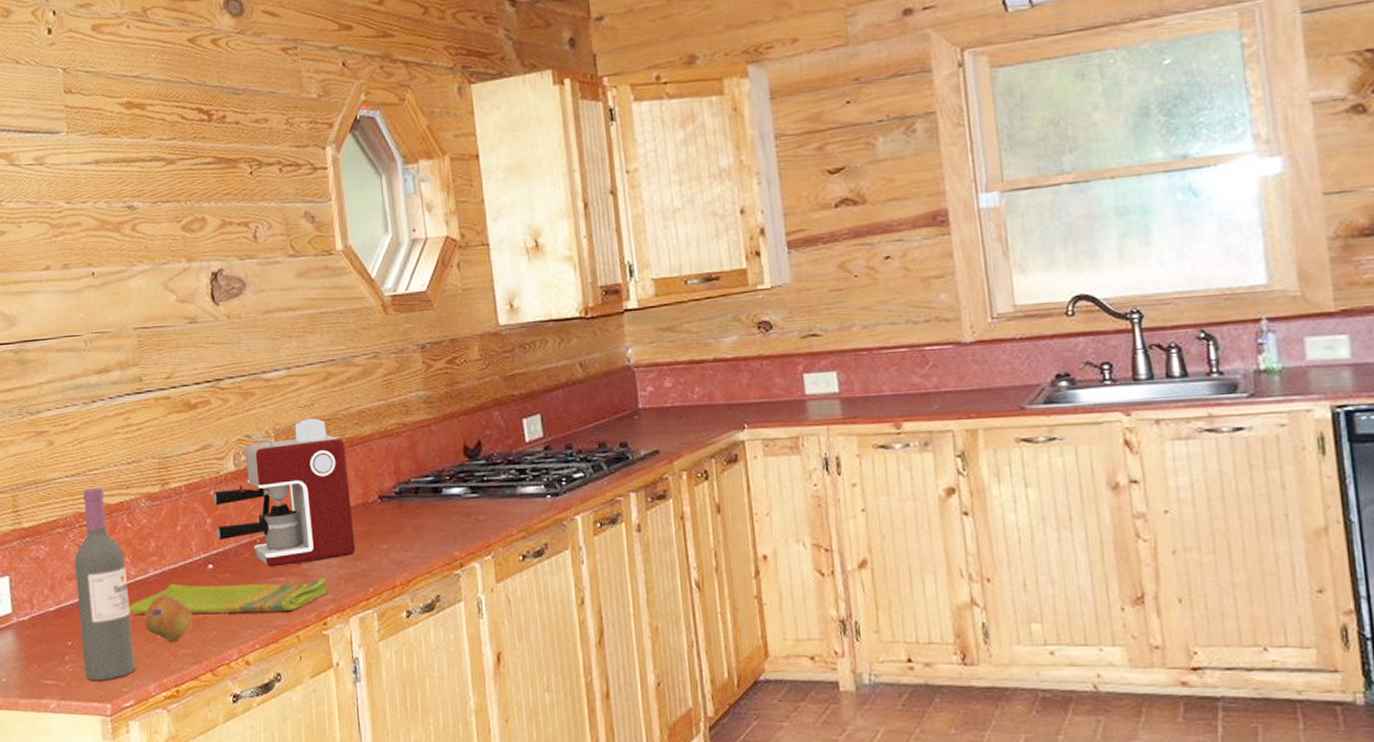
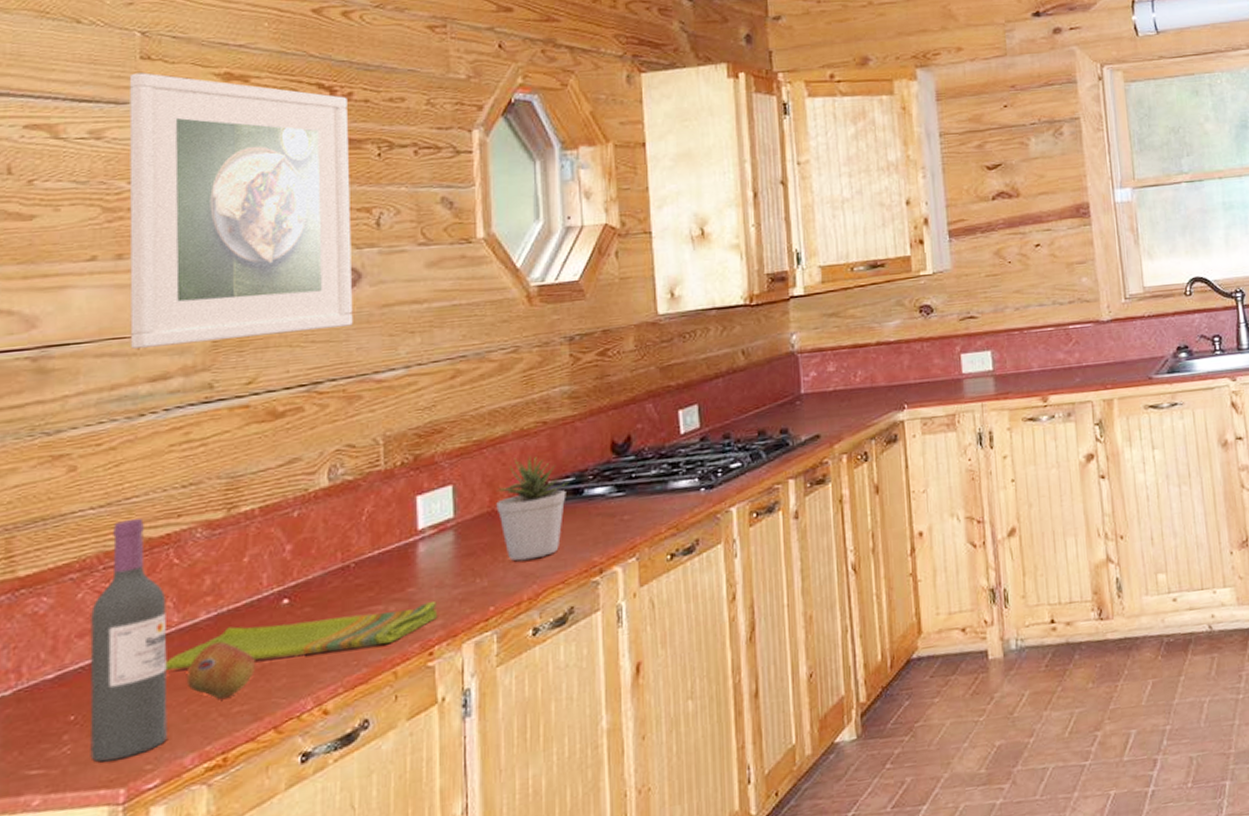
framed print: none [58,105,242,345] -> present [129,72,353,349]
coffee maker: present [212,418,356,567] -> none [296,421,476,595]
potted plant: none [368,455,429,550] -> present [496,456,569,562]

